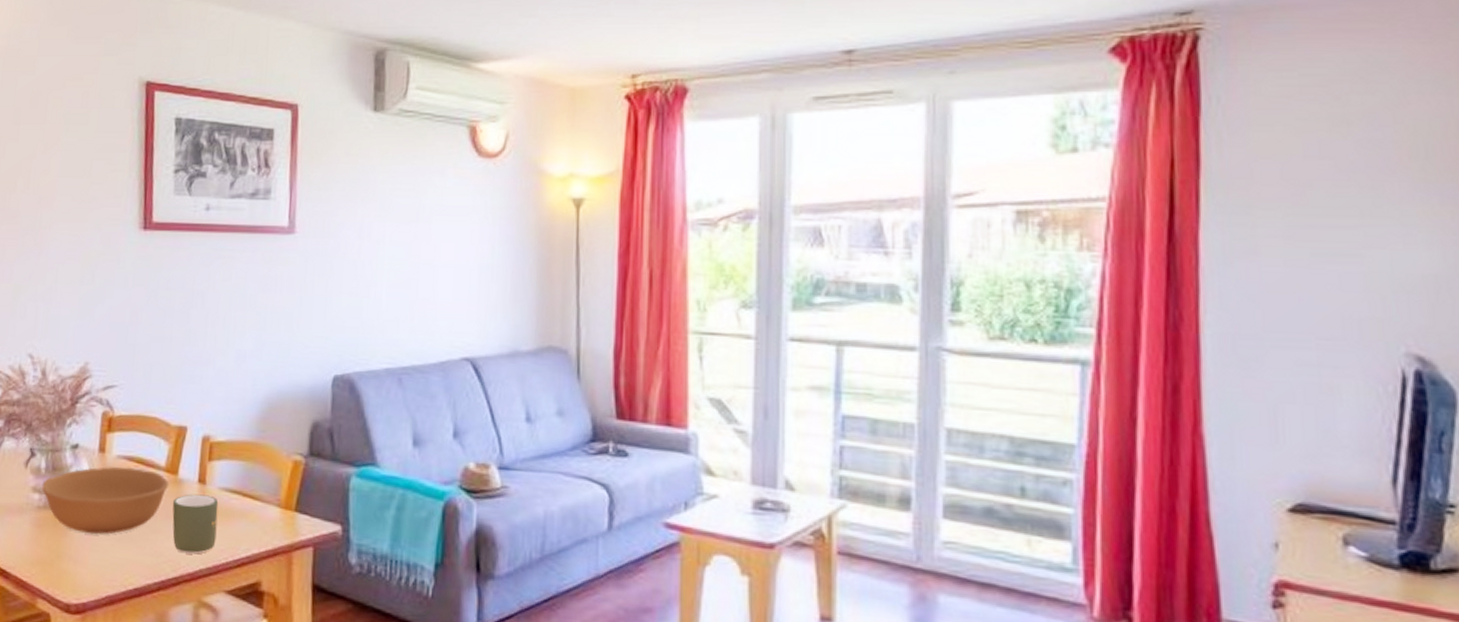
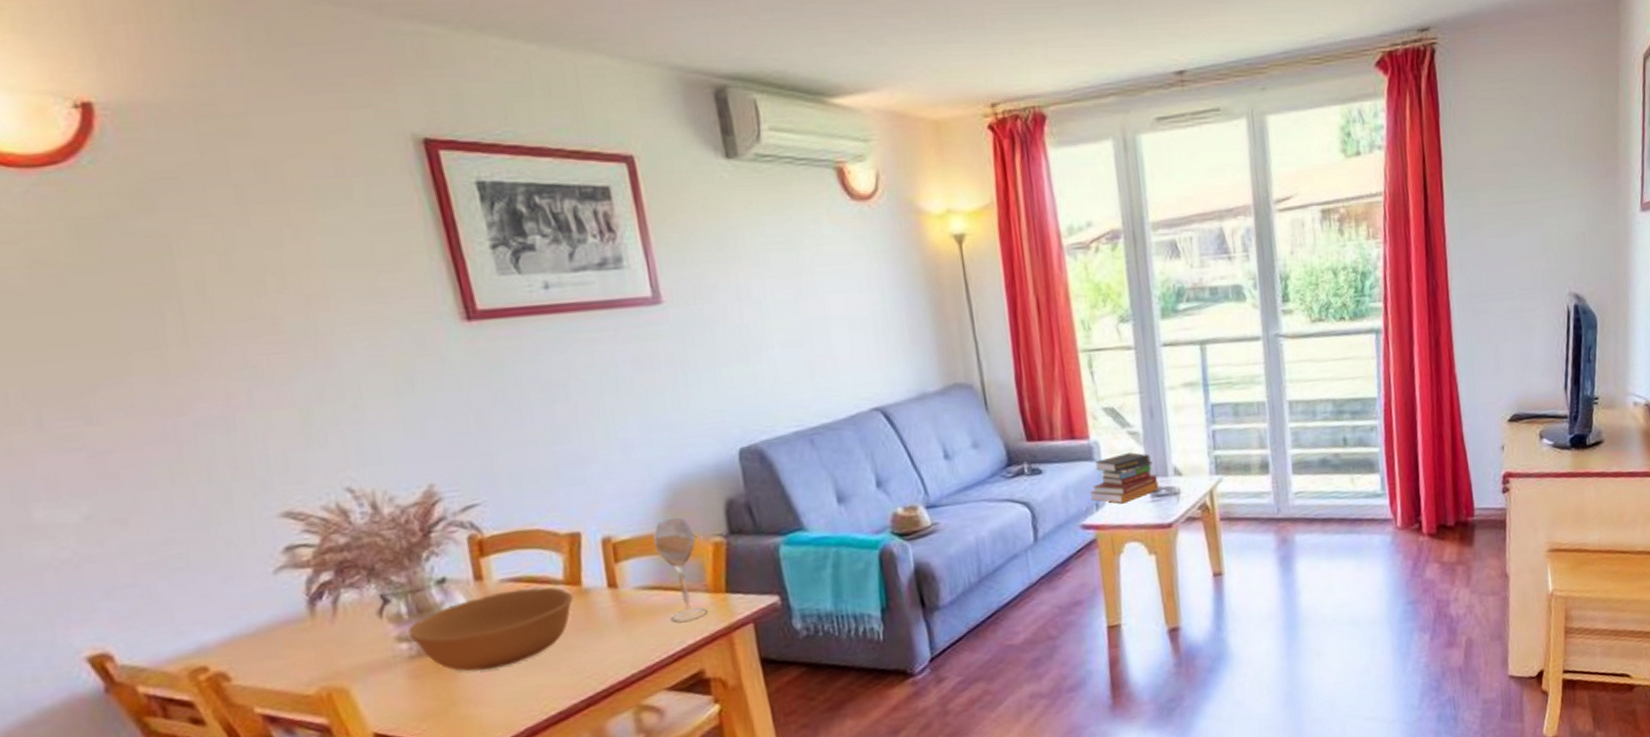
mug: present [172,494,219,555] -> none [583,597,644,664]
wineglass: none [243,430,280,532] -> present [653,518,707,623]
books: none [680,452,764,509] -> present [1090,452,1159,504]

